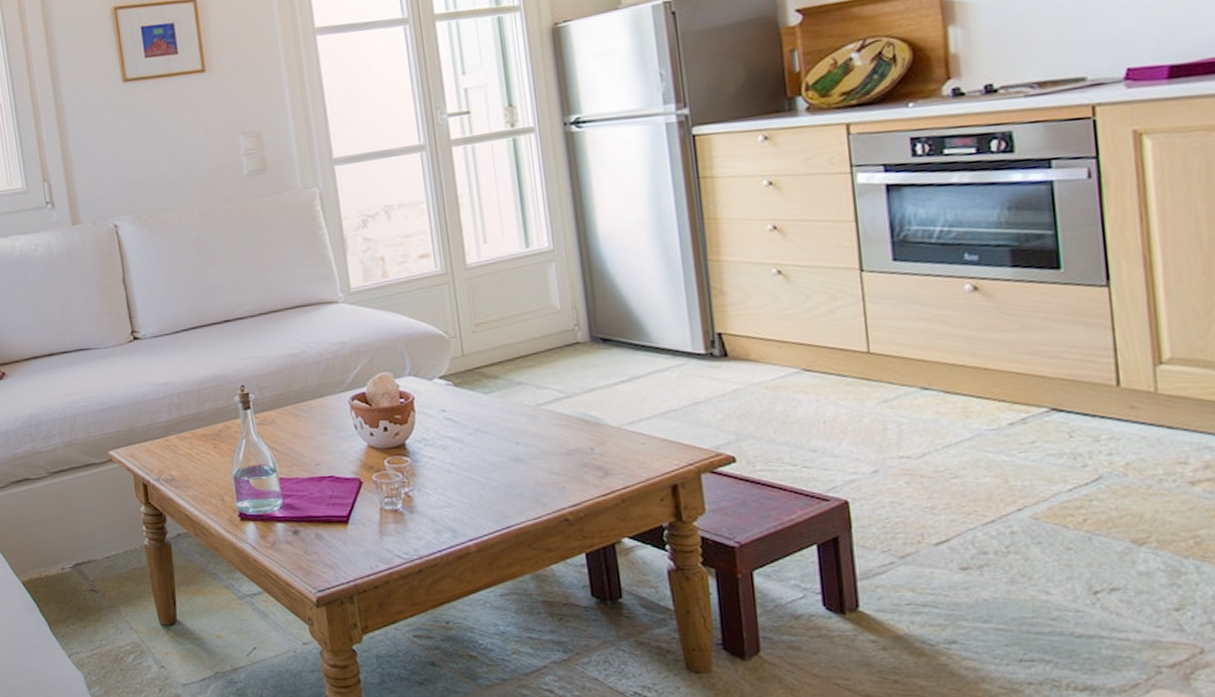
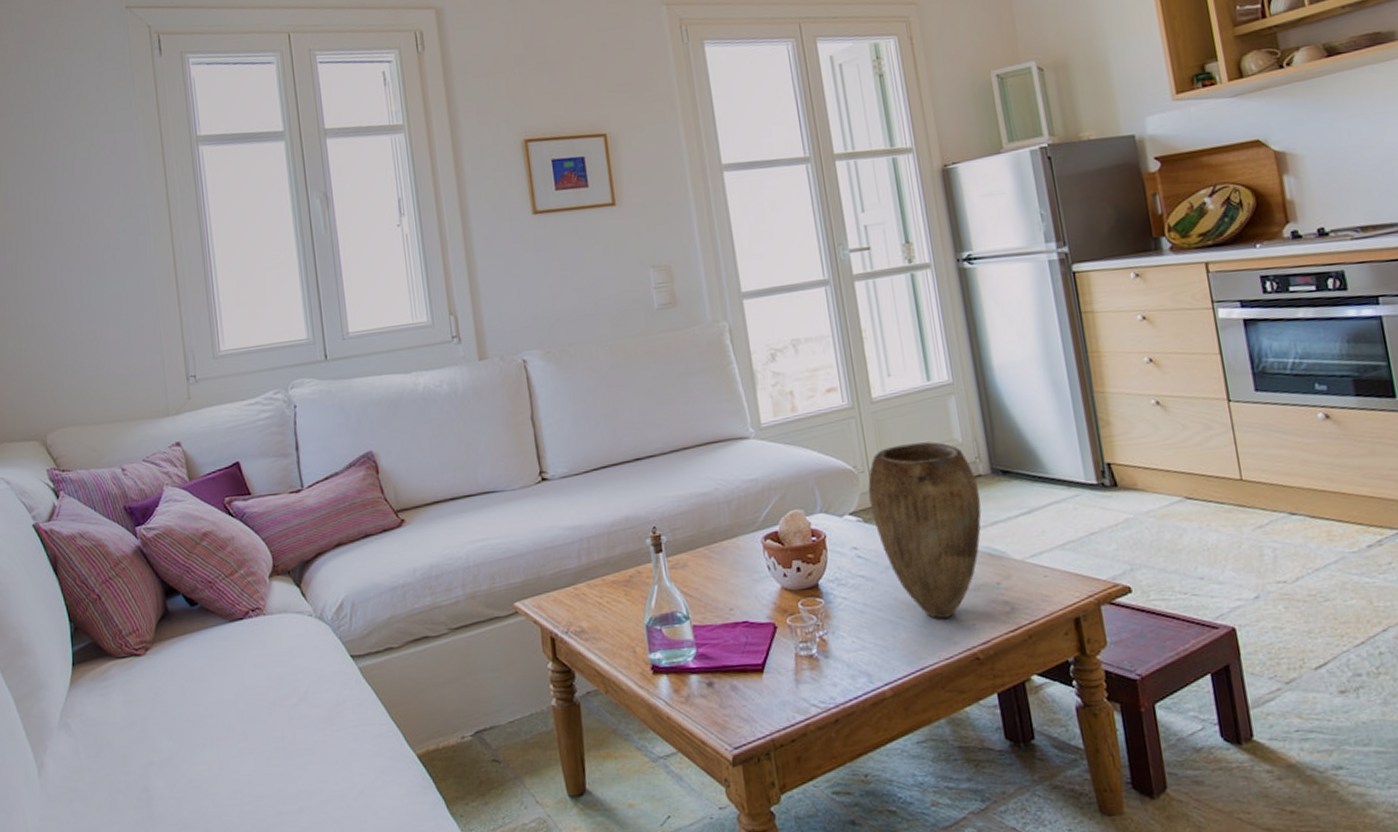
vase: none [459,308,578,481] -> present [868,442,982,619]

